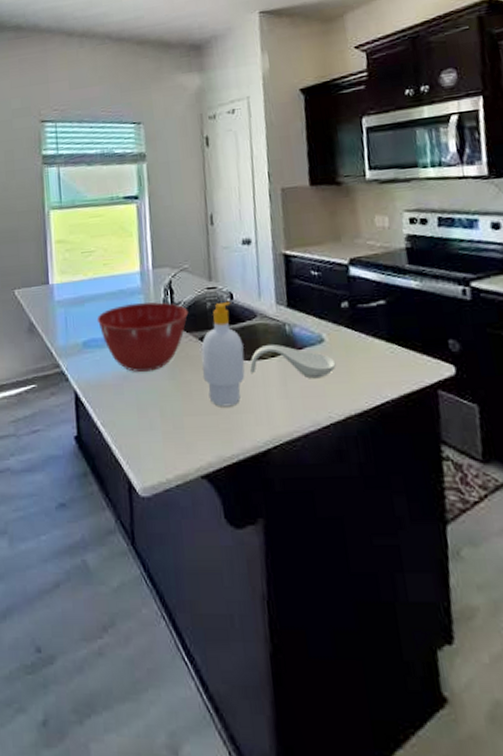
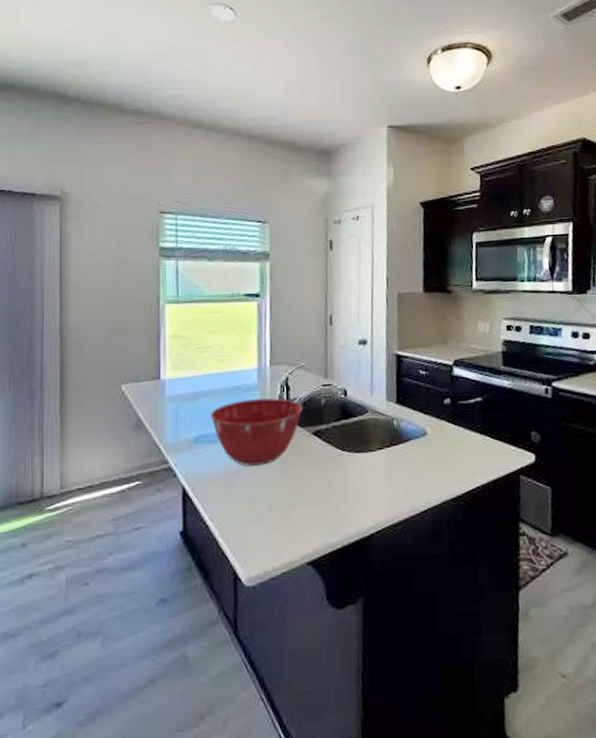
soap bottle: present [201,301,245,407] -> none [313,397,354,497]
spoon rest: present [250,344,336,379] -> none [359,438,436,469]

